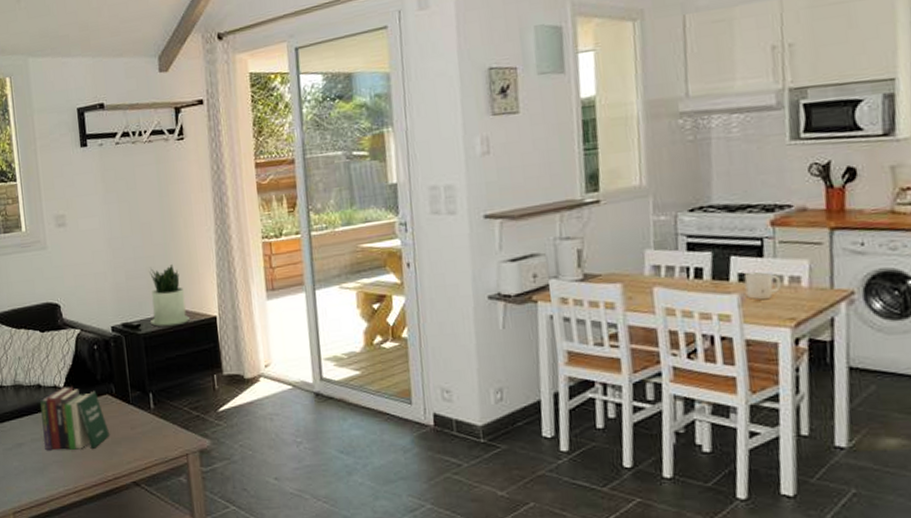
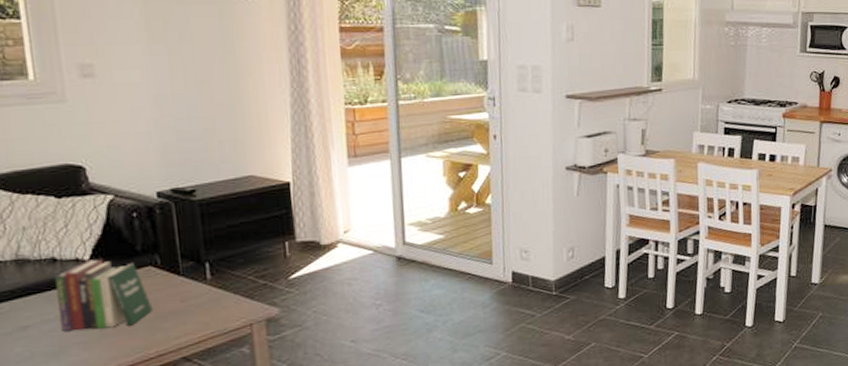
planter: present [149,264,191,328] -> none [208,127,259,193]
mug: present [743,272,782,301] -> none [762,153,786,175]

